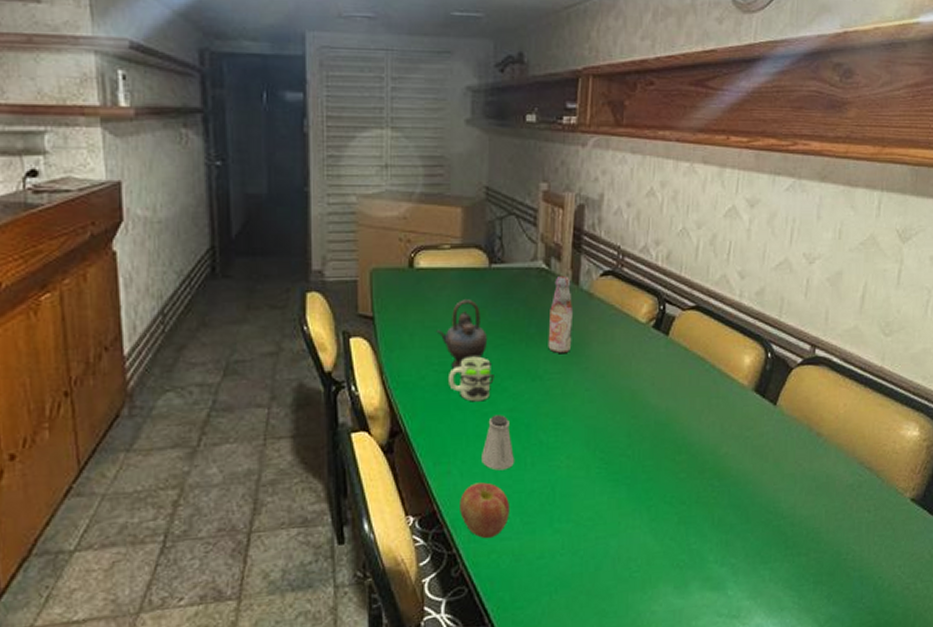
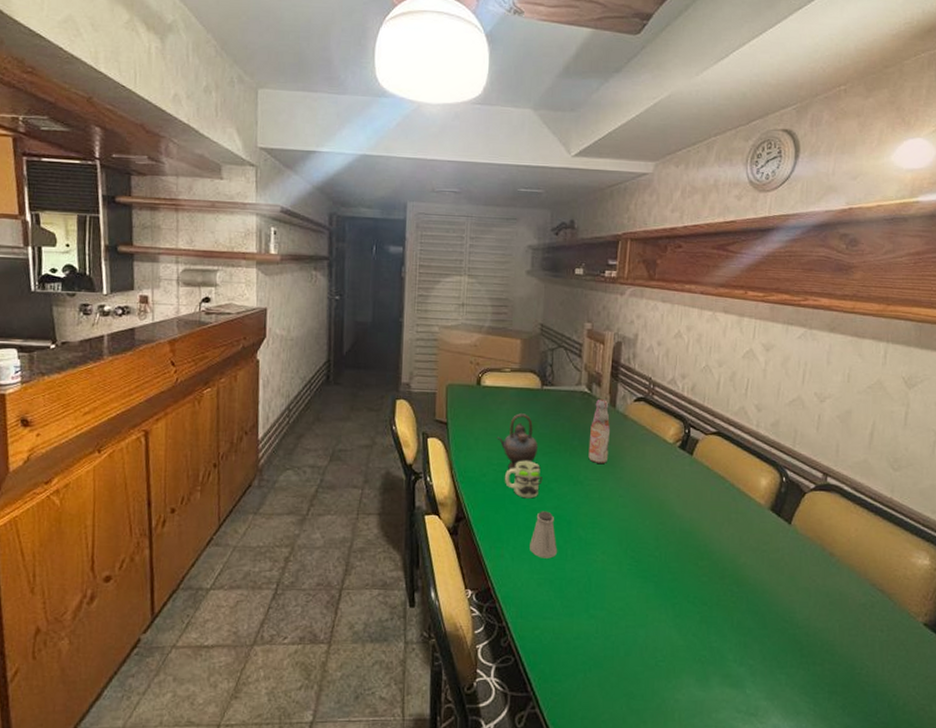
apple: present [460,482,511,539] -> none [510,567,553,617]

